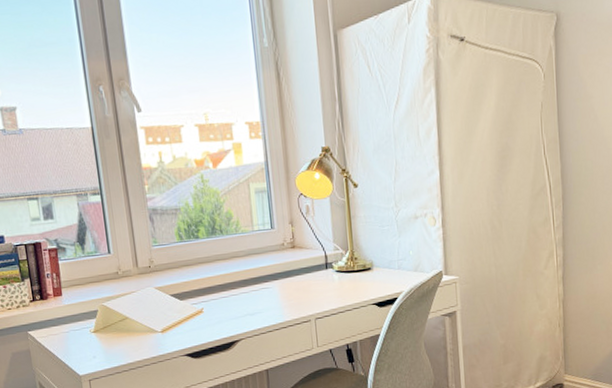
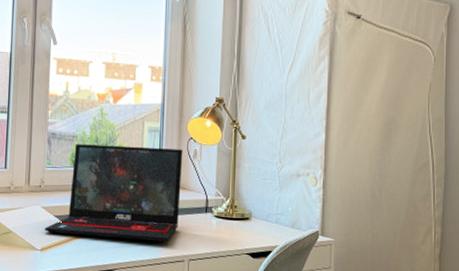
laptop: none [162,207,300,313] -> present [45,144,183,243]

